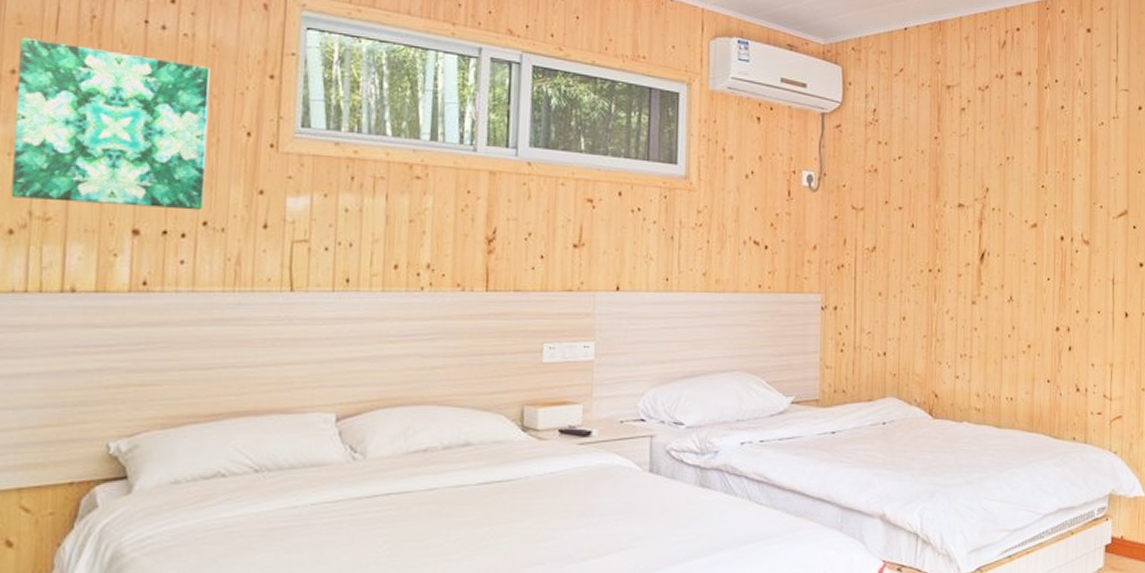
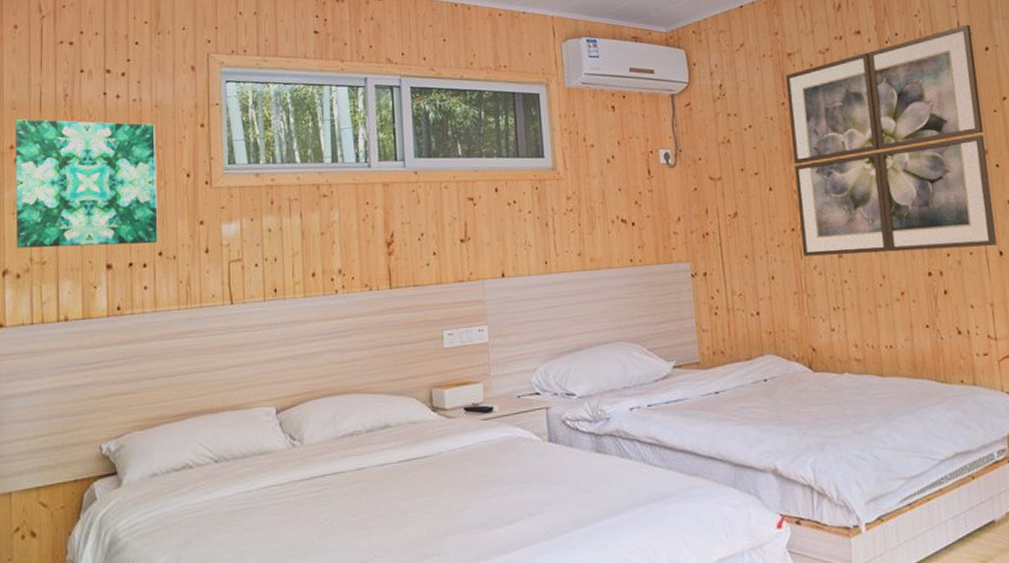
wall art: none [937,80,1128,306] -> present [785,24,997,257]

